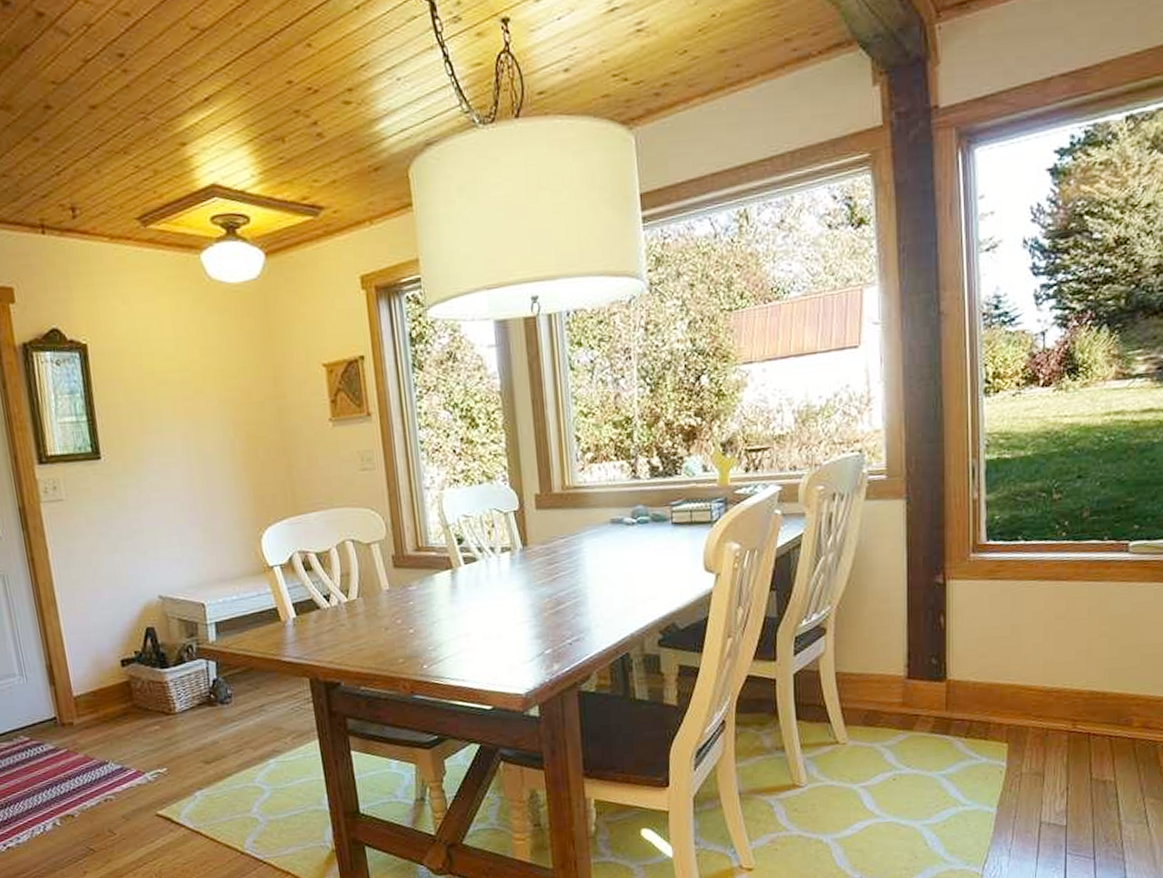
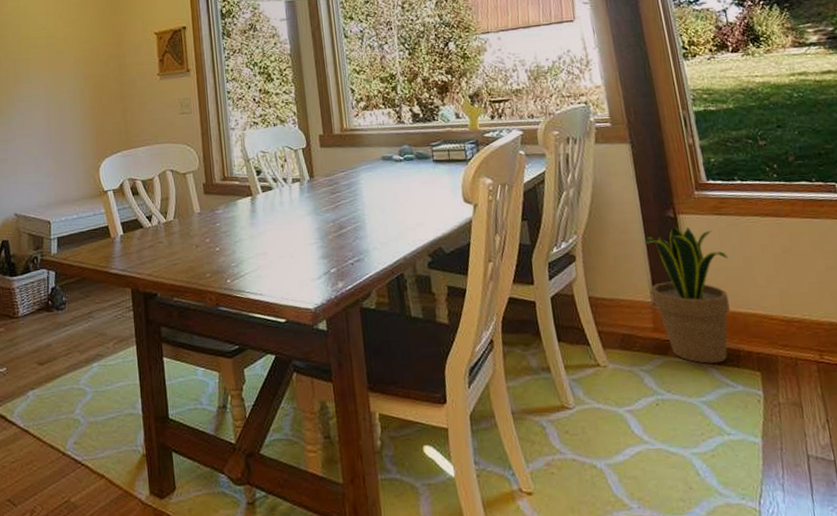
potted plant: none [905,593,996,737] -> present [644,226,730,364]

